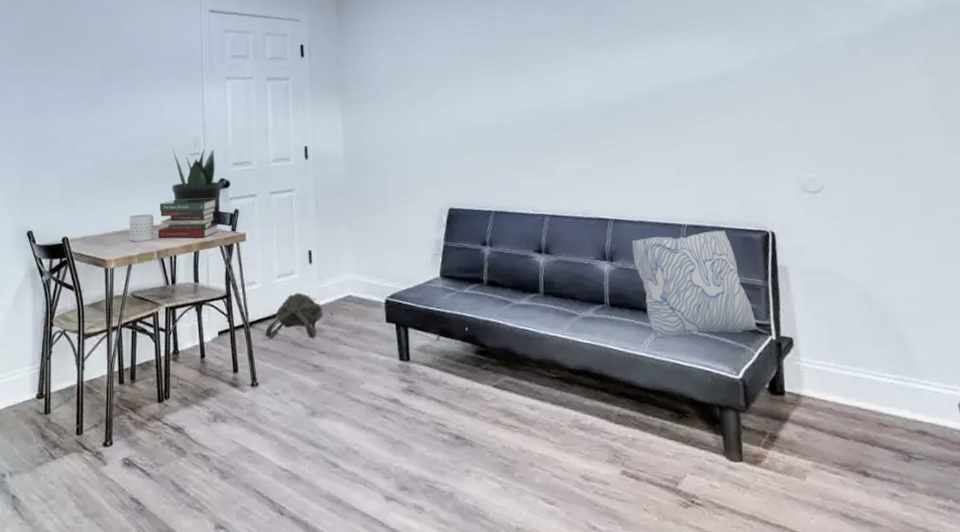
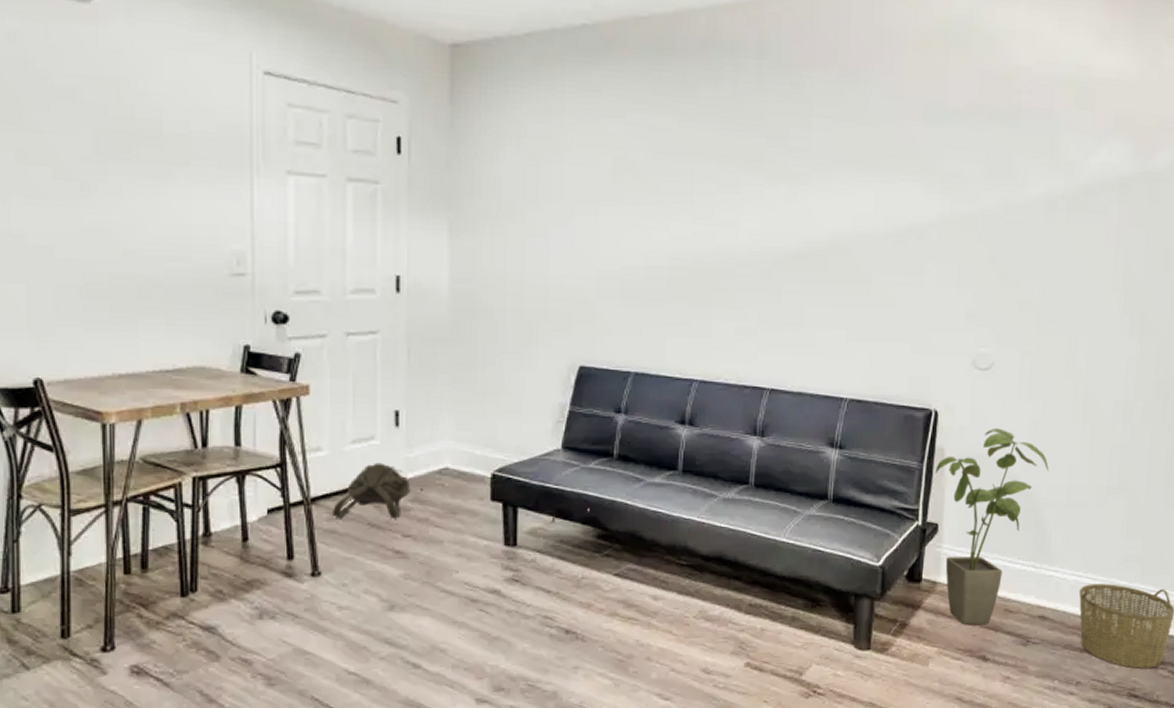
mug: present [128,214,154,242] -> none [137,352,176,390]
books: present [158,198,218,239] -> none [183,335,270,388]
planter: present [172,148,223,225] -> none [204,267,278,372]
cushion: present [632,230,758,339] -> none [786,406,905,523]
house plant: none [781,246,899,438] -> present [935,428,1049,625]

